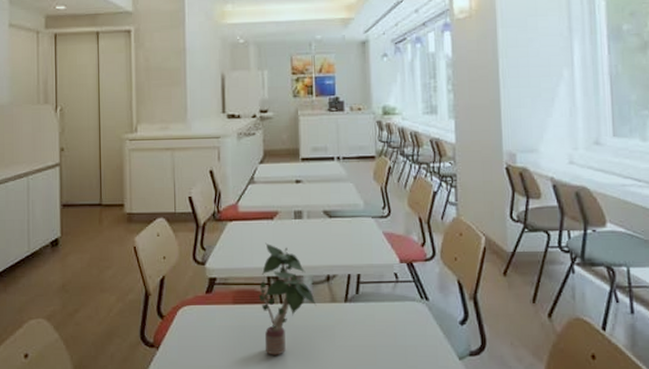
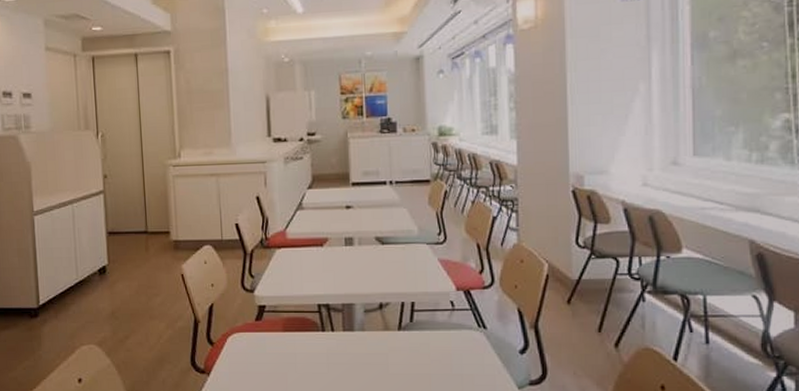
potted plant: present [258,242,317,355] -> none [309,270,369,383]

